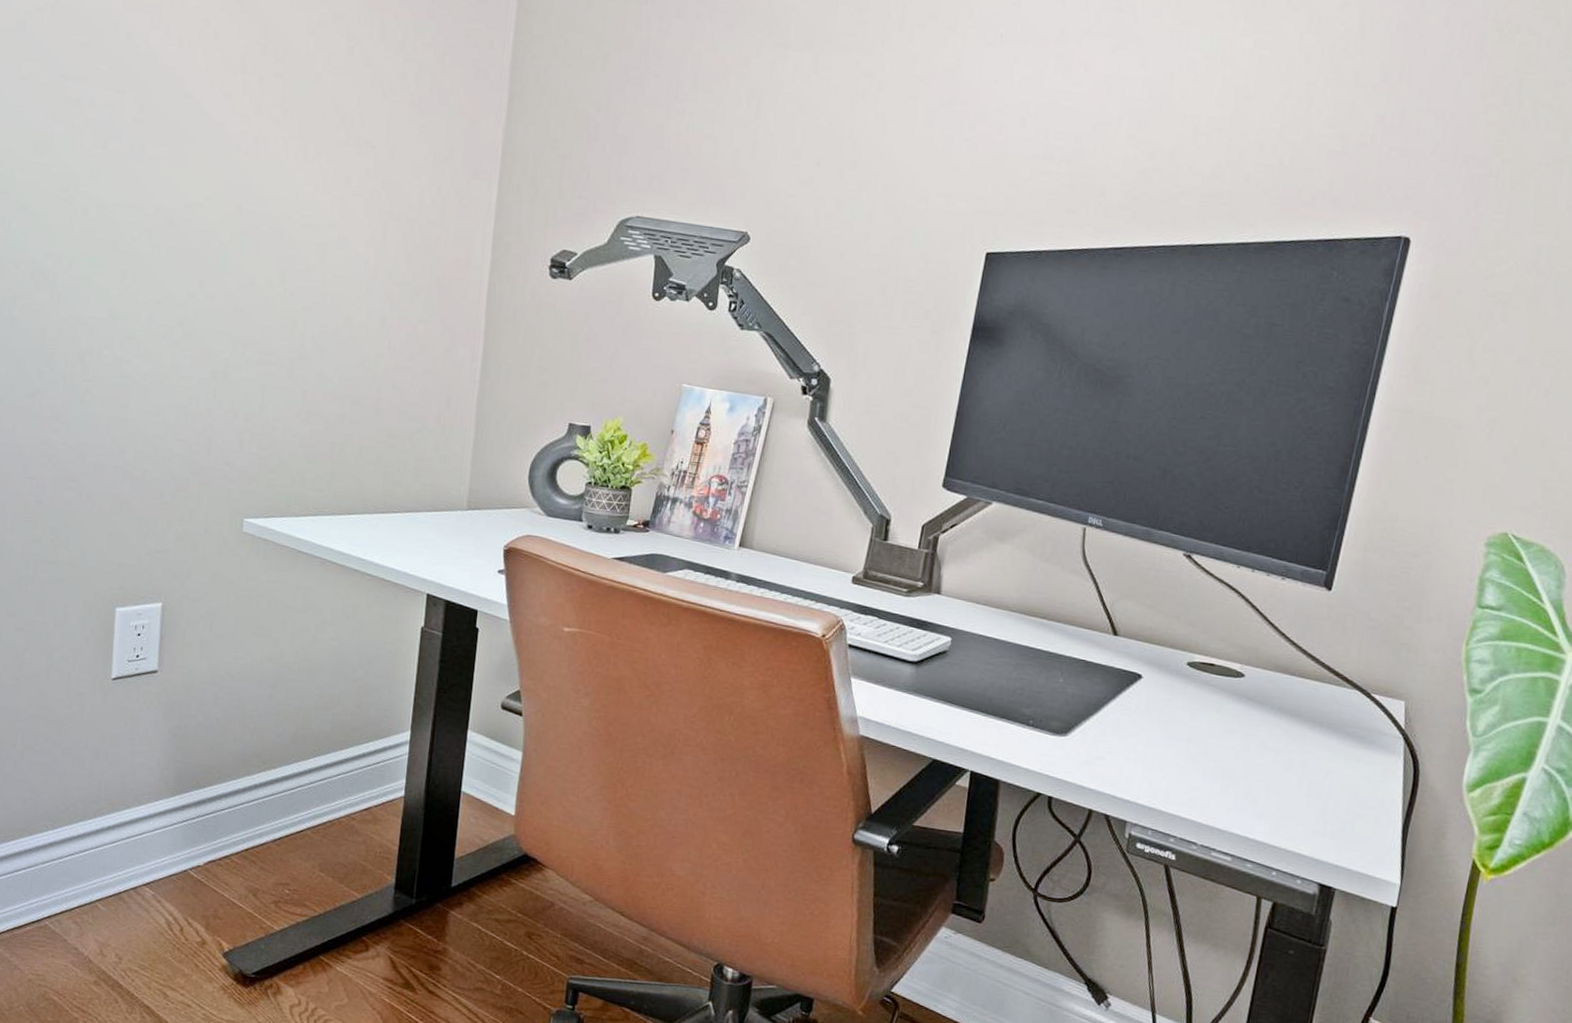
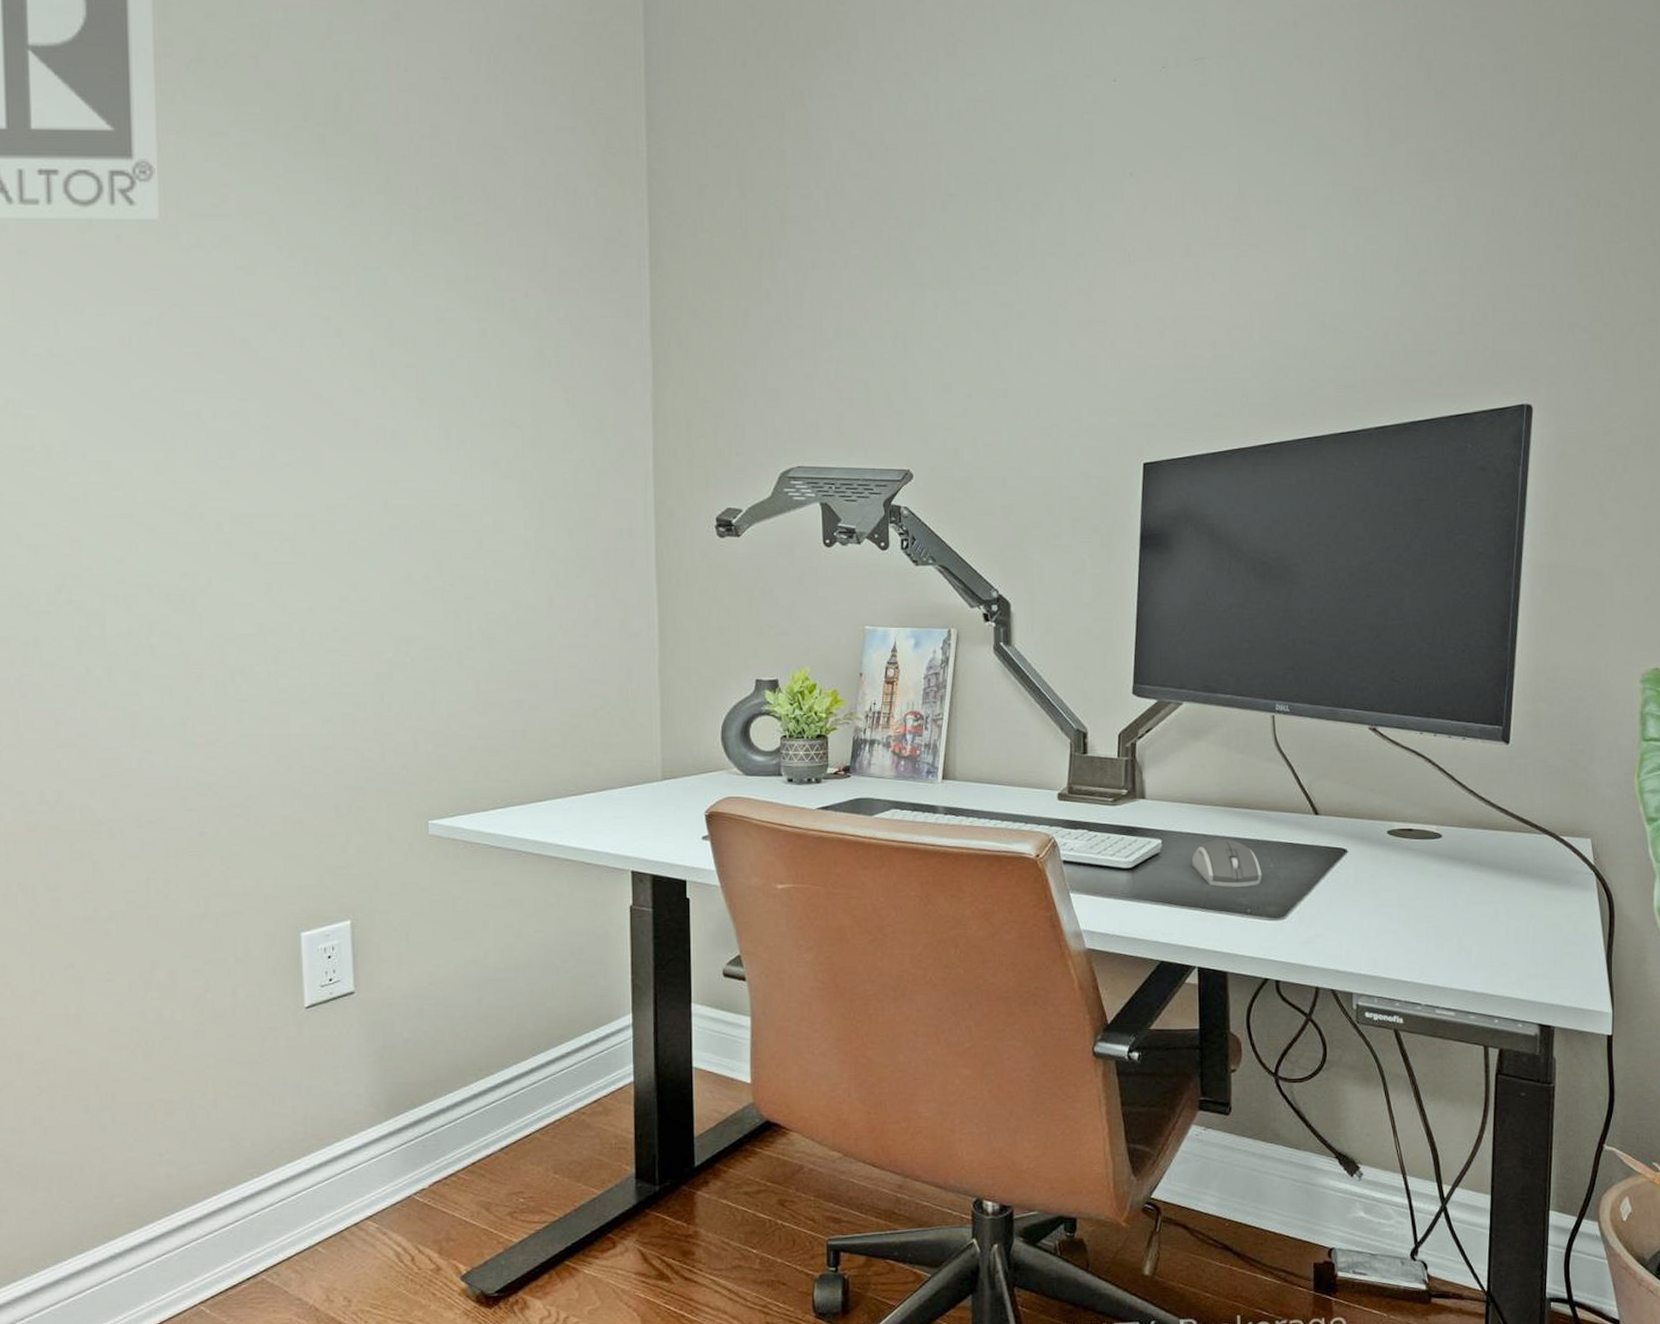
computer mouse: none [979,645,1050,699] -> present [1191,838,1262,887]

